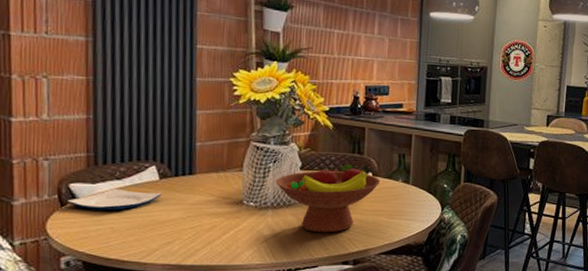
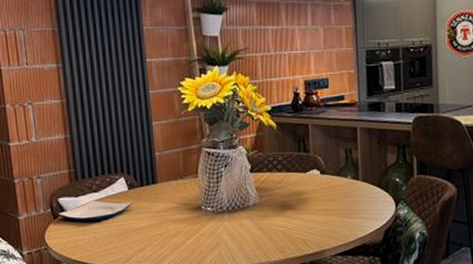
fruit bowl: present [275,164,381,233] -> none [228,162,329,235]

